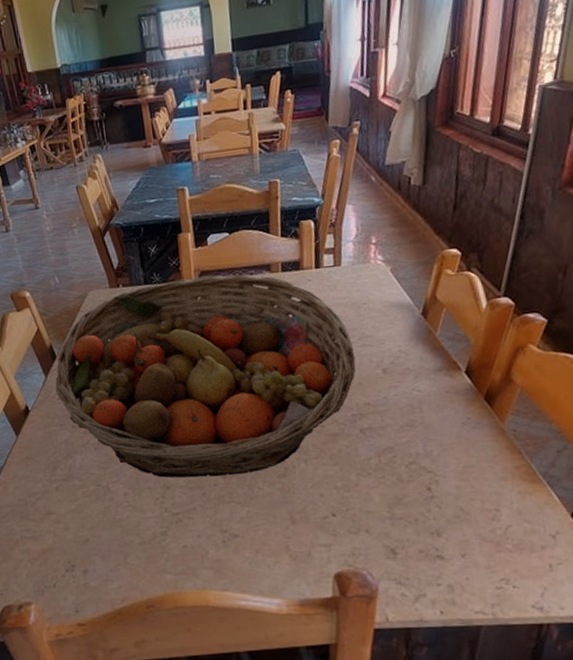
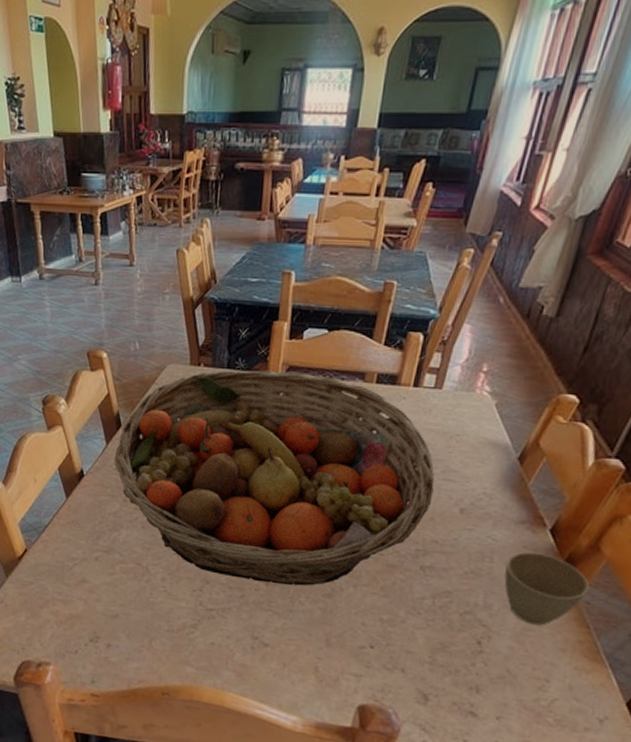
cup: none [435,394,511,462] -> present [504,551,589,626]

